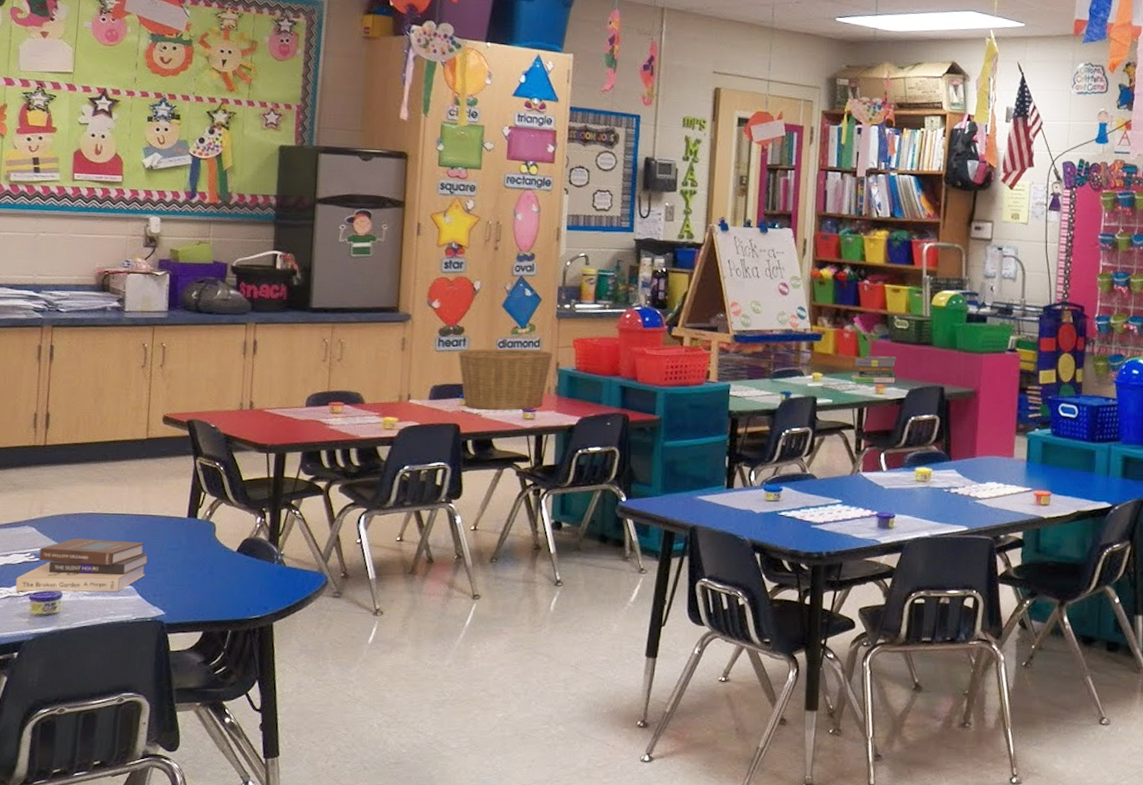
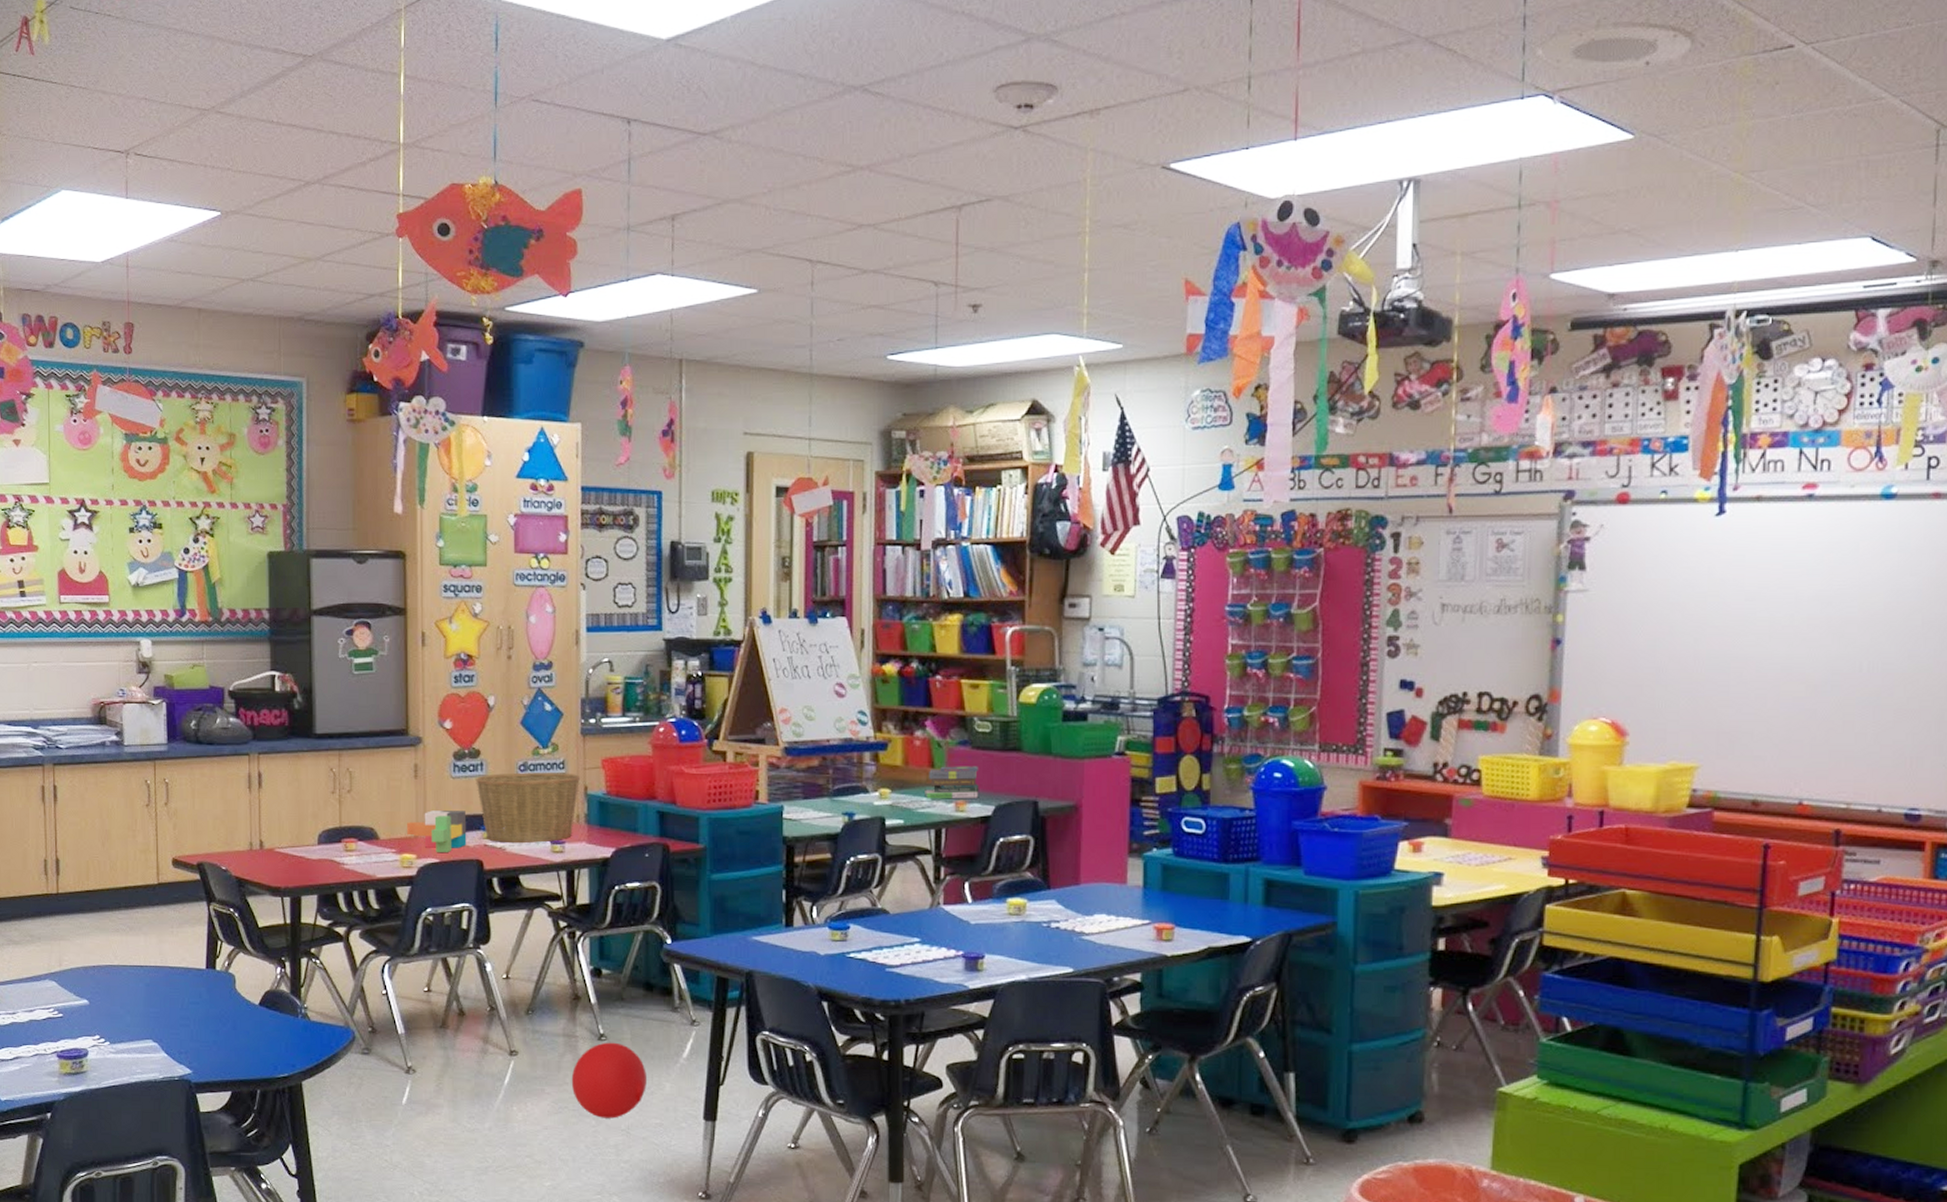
books: present [15,538,149,593] -> none [42,992,171,1050]
toy building blocks: none [391,379,447,417] -> present [407,810,467,852]
ball: none [527,587,597,656] -> present [571,1042,646,1119]

